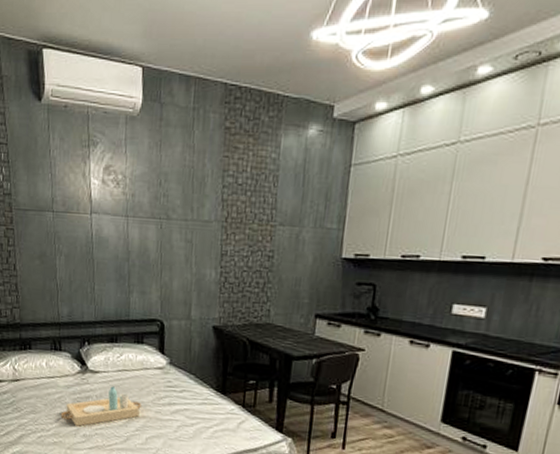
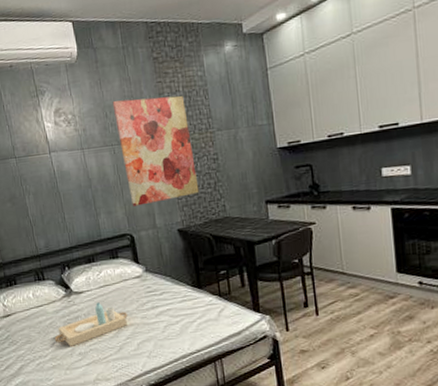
wall art: none [169,169,250,292] -> present [112,95,199,206]

